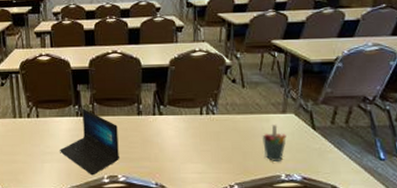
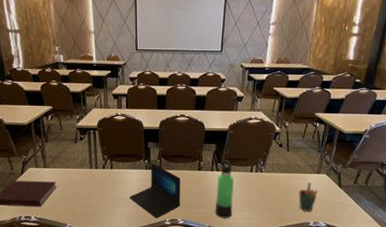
thermos bottle: none [161,101,183,173] -> present [216,160,235,218]

